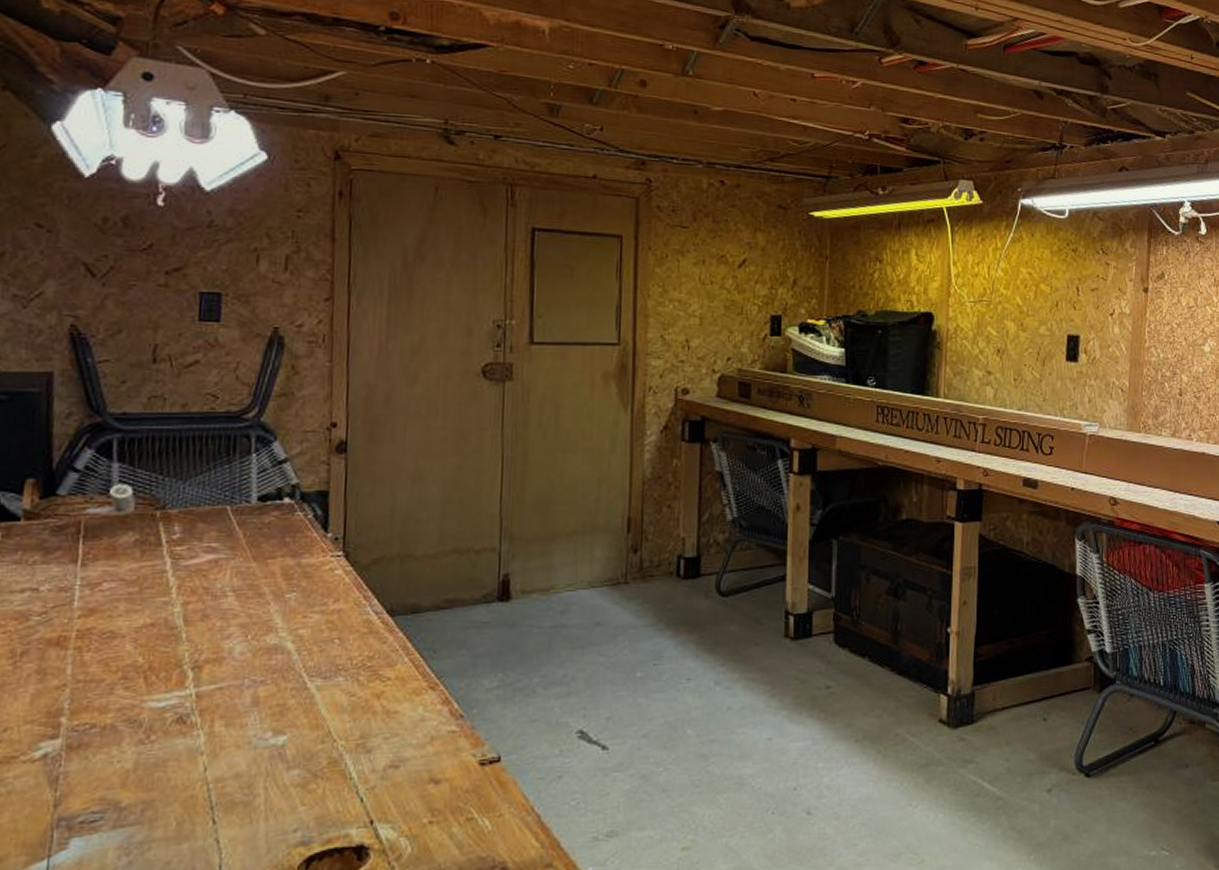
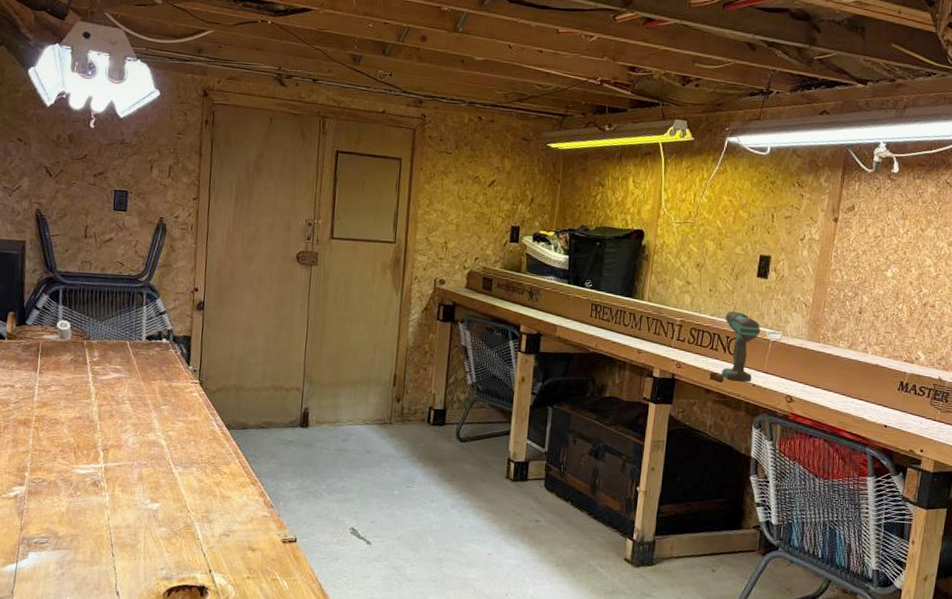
power drill: none [1034,403,1076,486] -> present [722,311,761,382]

